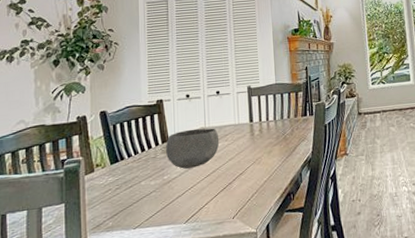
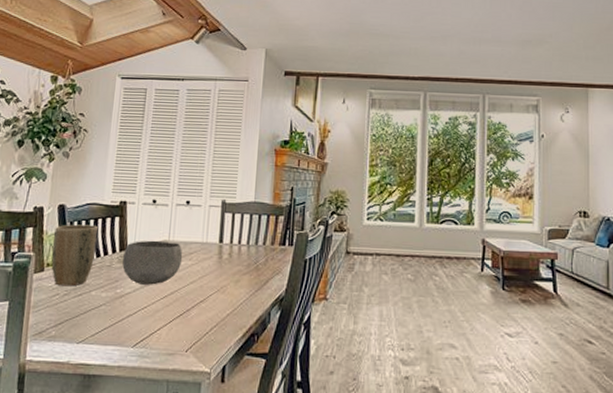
plant pot: none [99,124,141,182] -> present [51,224,99,287]

